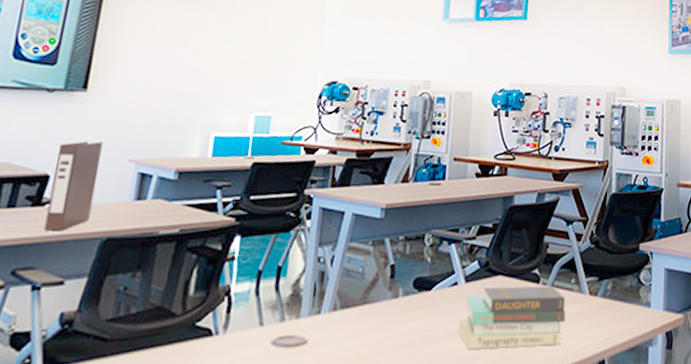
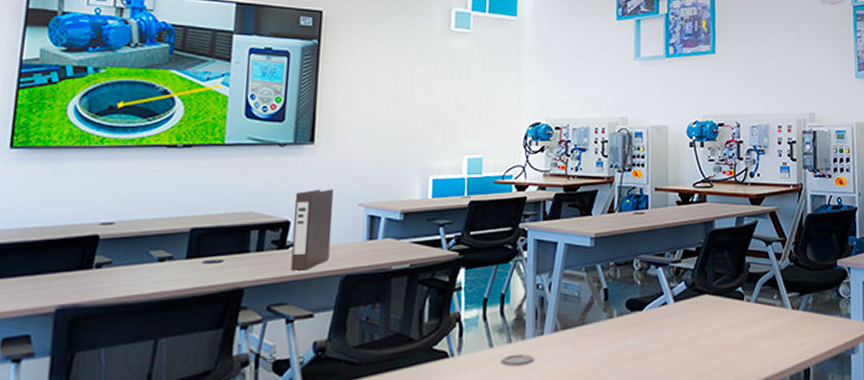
books: present [457,286,566,349] -> none [670,302,771,362]

